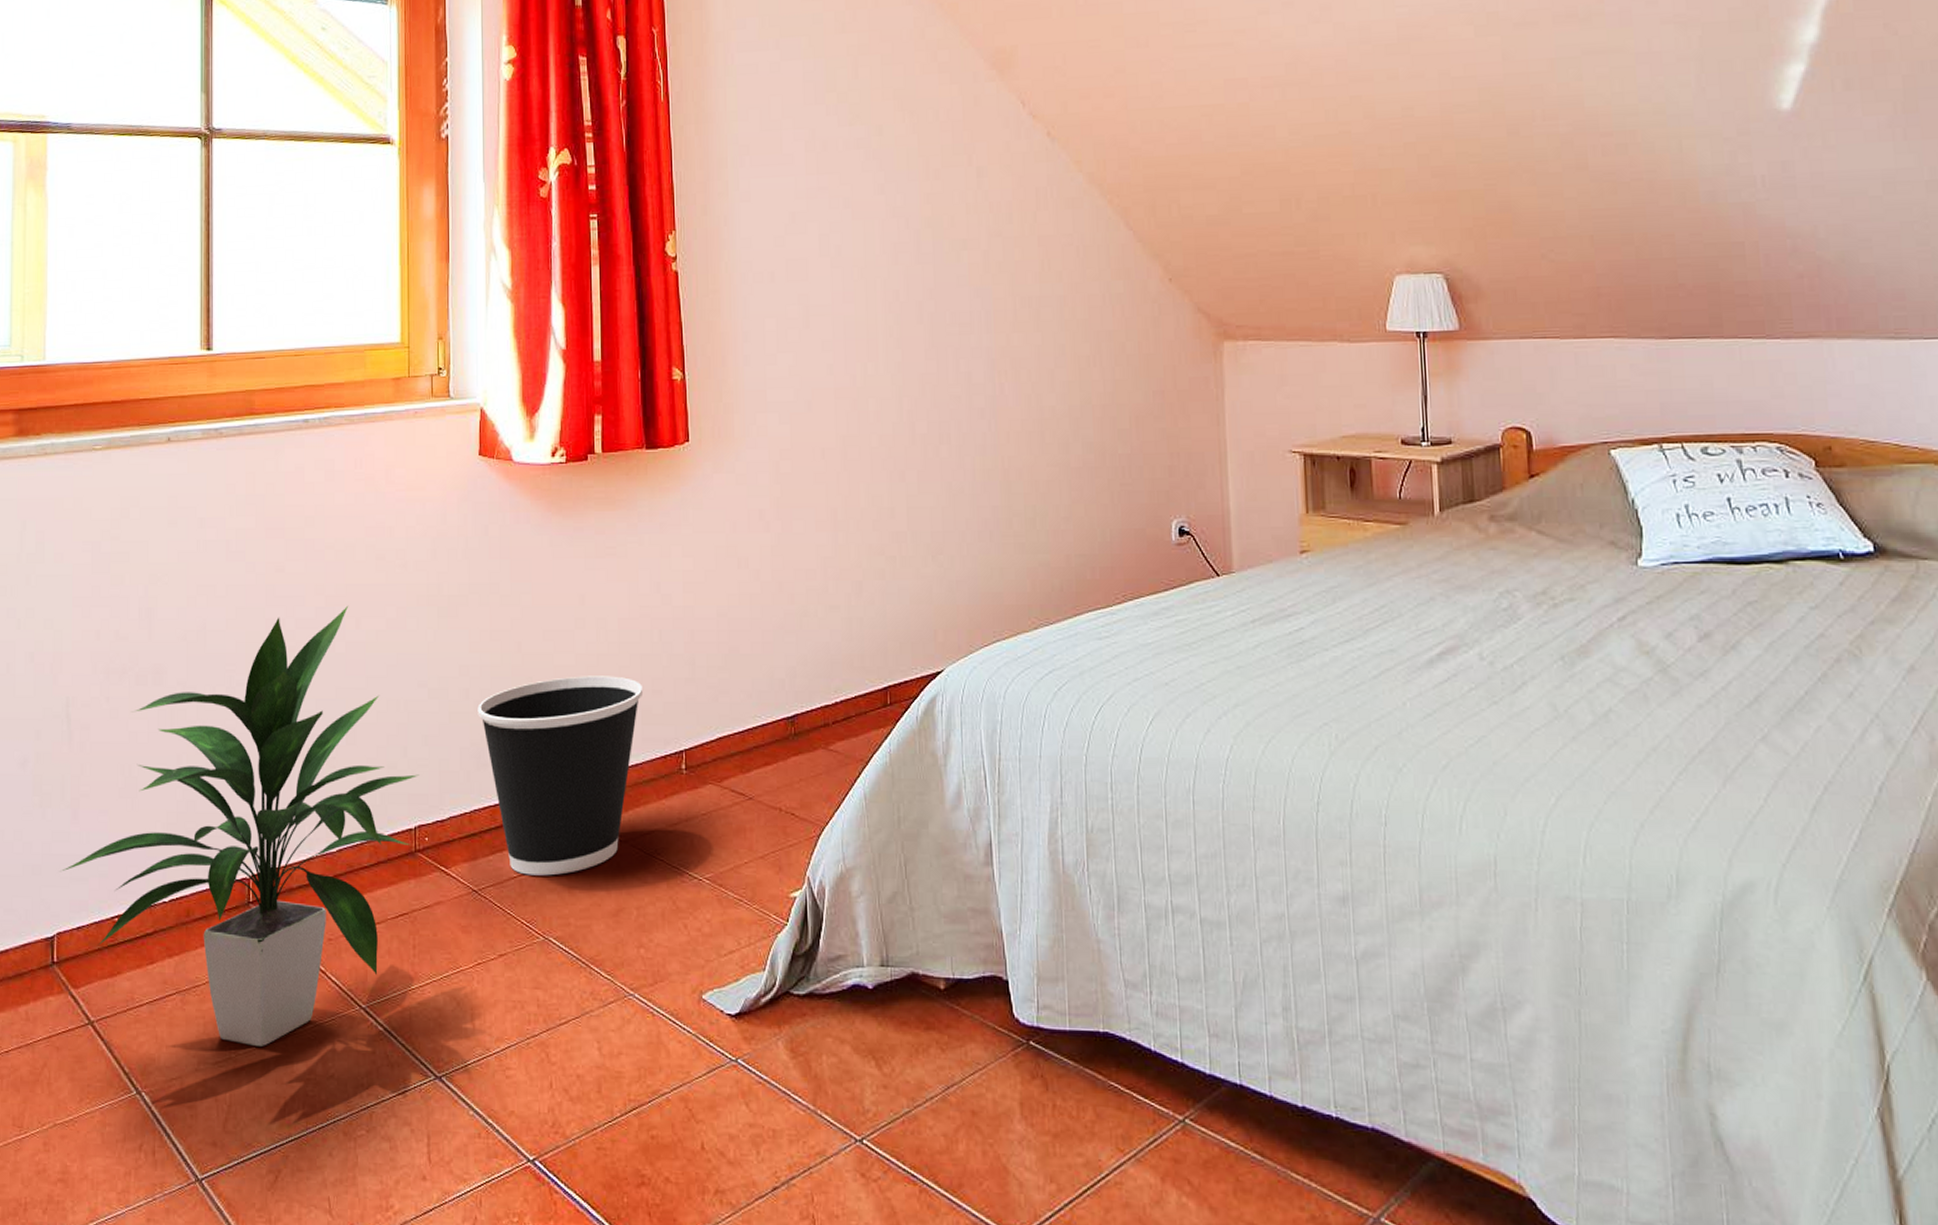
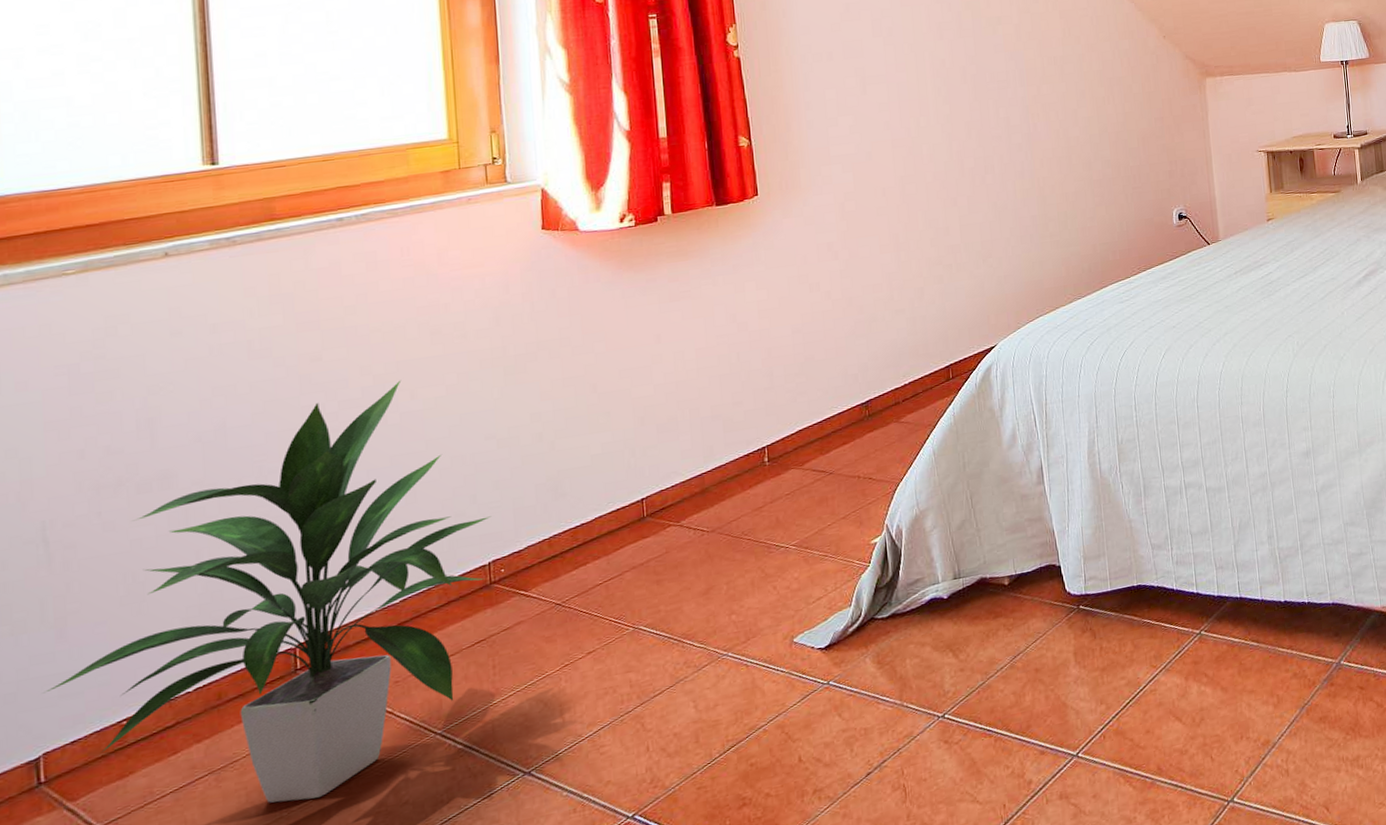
wastebasket: present [477,676,644,876] -> none [552,397,724,580]

